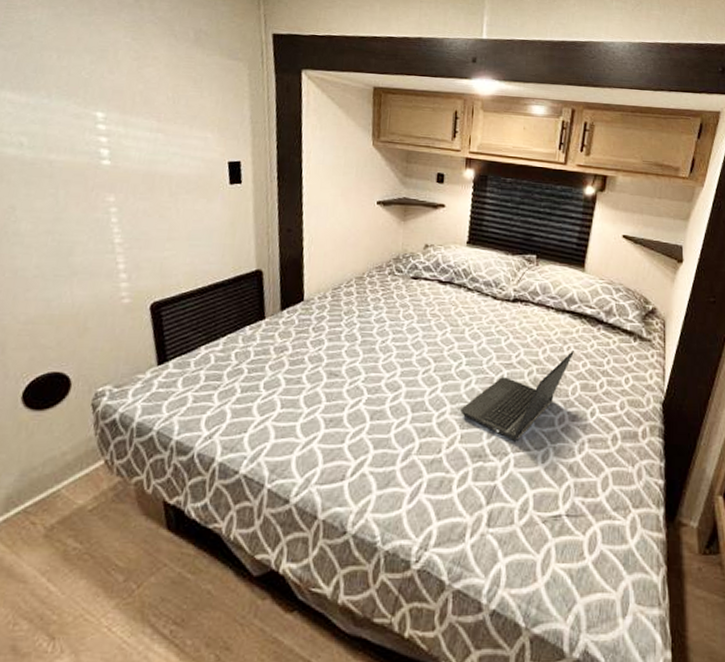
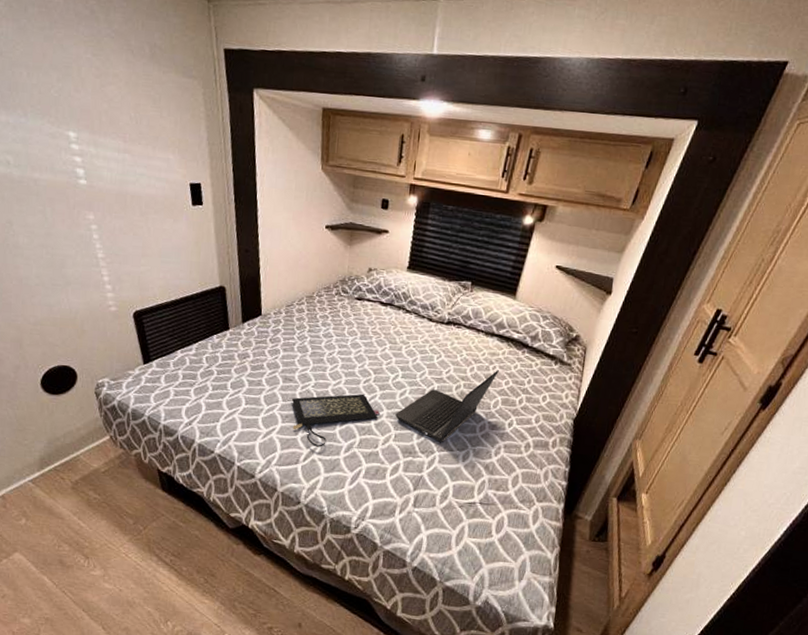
clutch bag: none [338,387,444,457] -> present [292,393,381,447]

